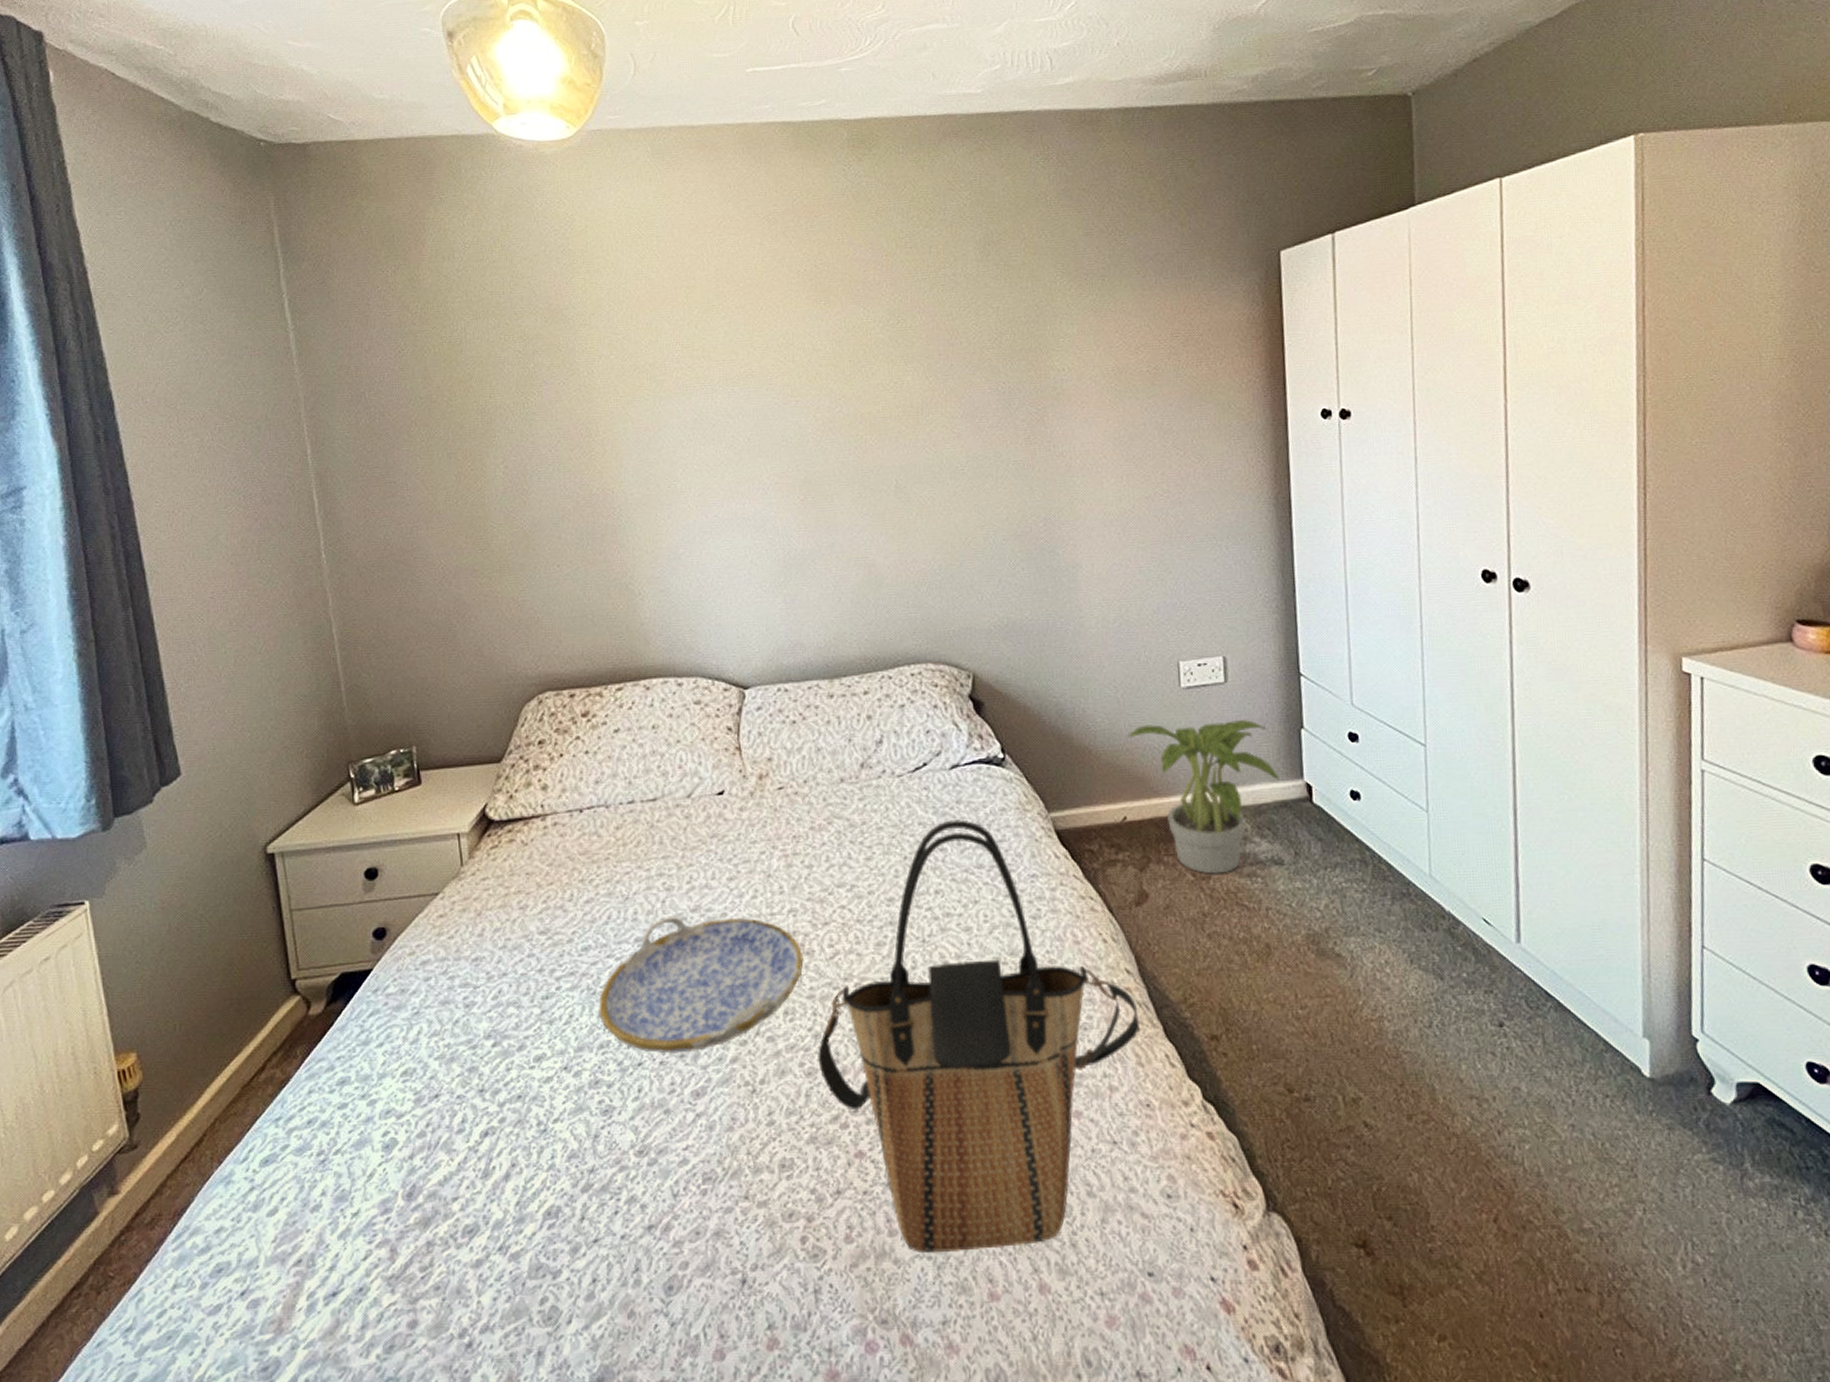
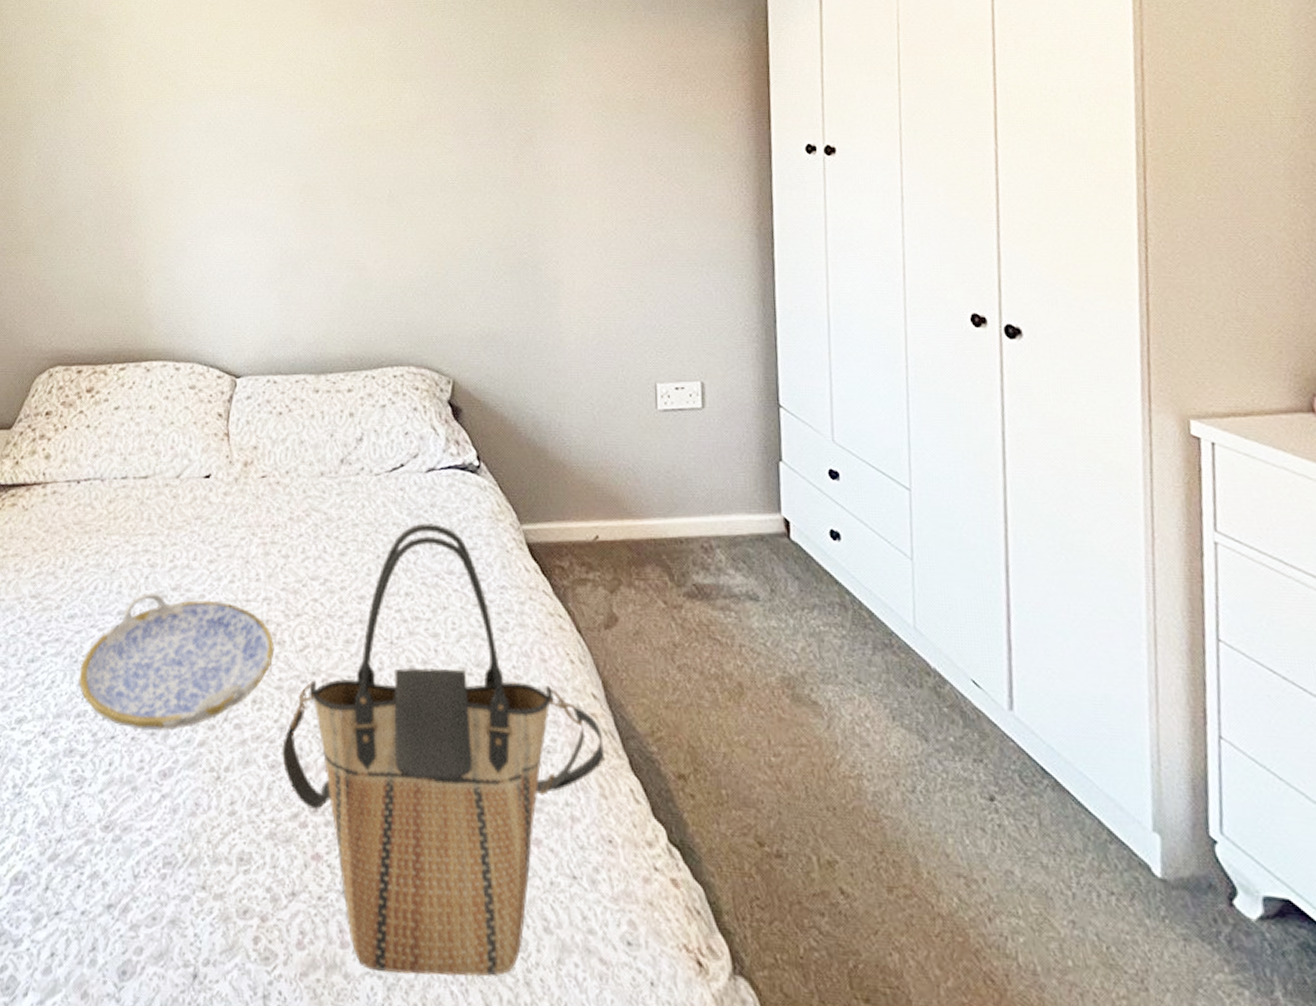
potted plant: present [1127,720,1280,874] -> none [602,444,756,604]

